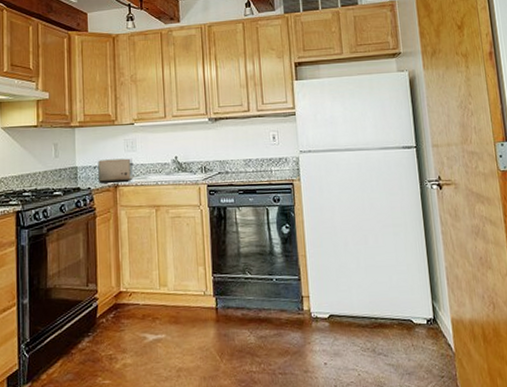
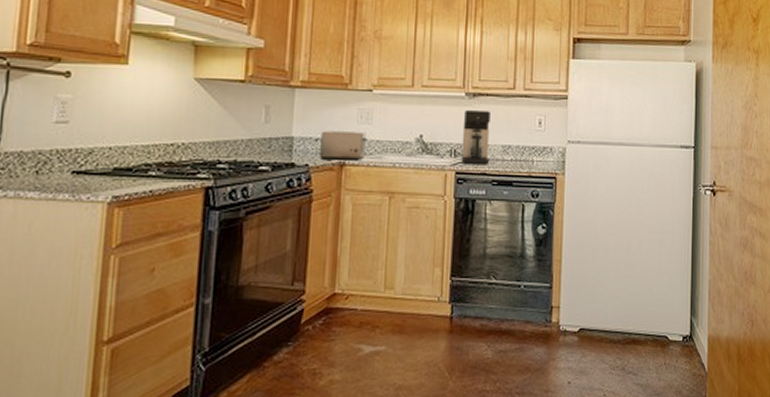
coffee maker: none [209,132,235,178] -> present [461,110,490,166]

